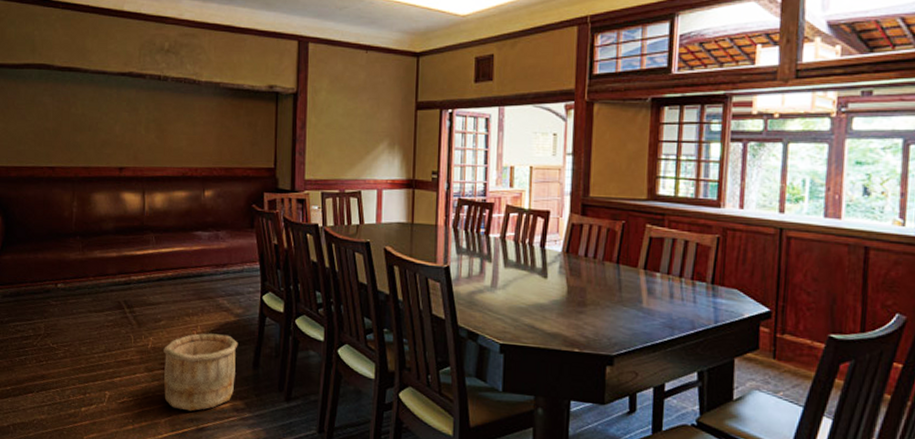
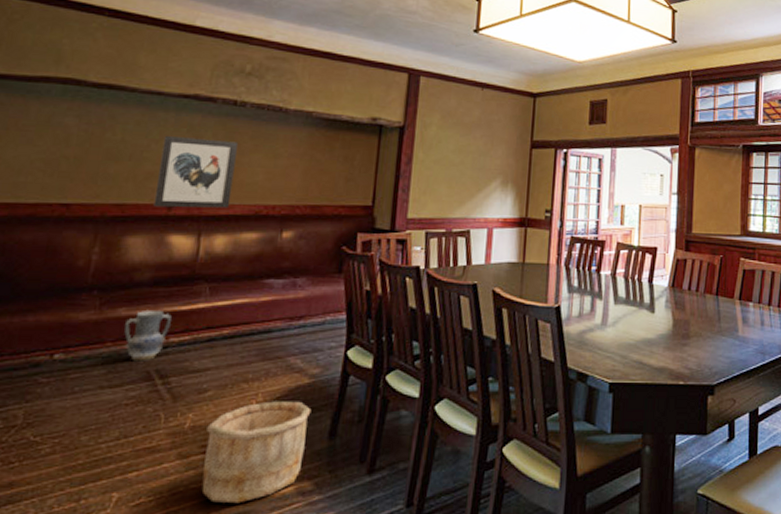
vase: none [99,253,131,294] -> present [123,309,171,362]
wall art: none [109,110,165,171] -> present [153,136,239,208]

